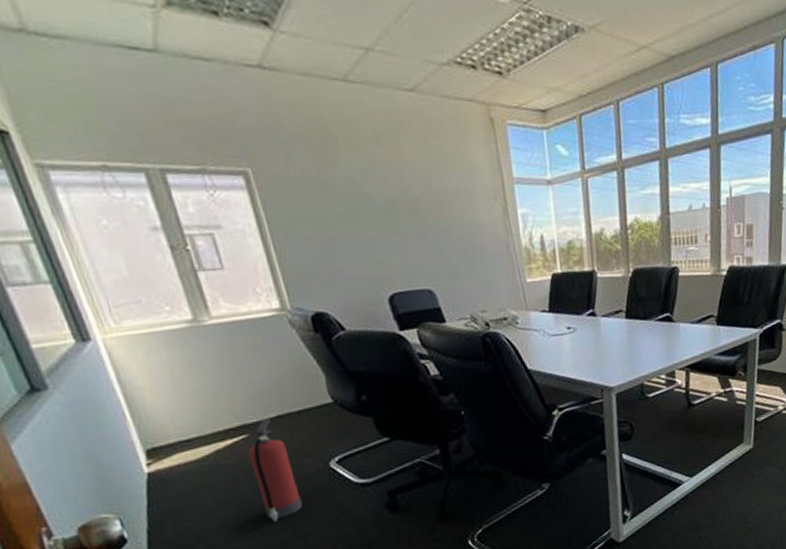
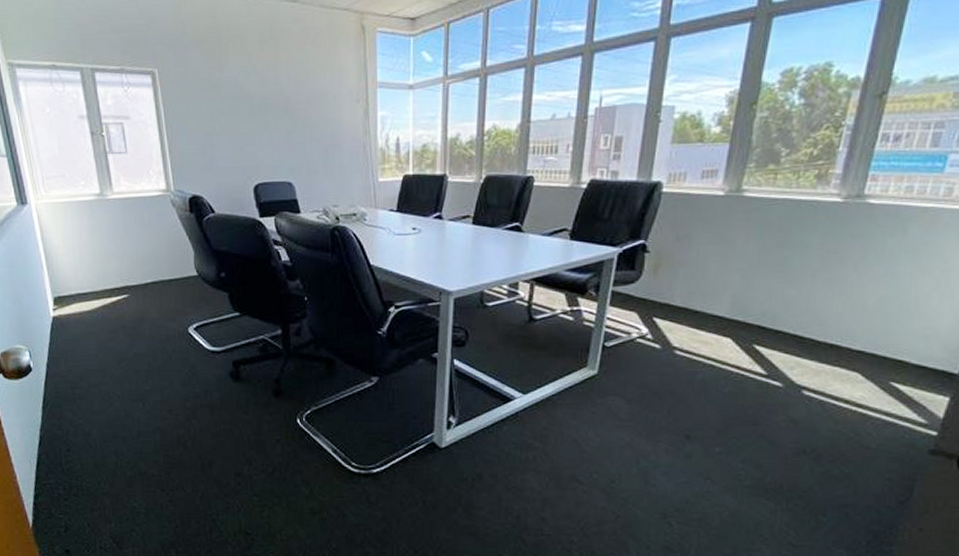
fire extinguisher: present [248,418,303,522] -> none [127,283,163,373]

